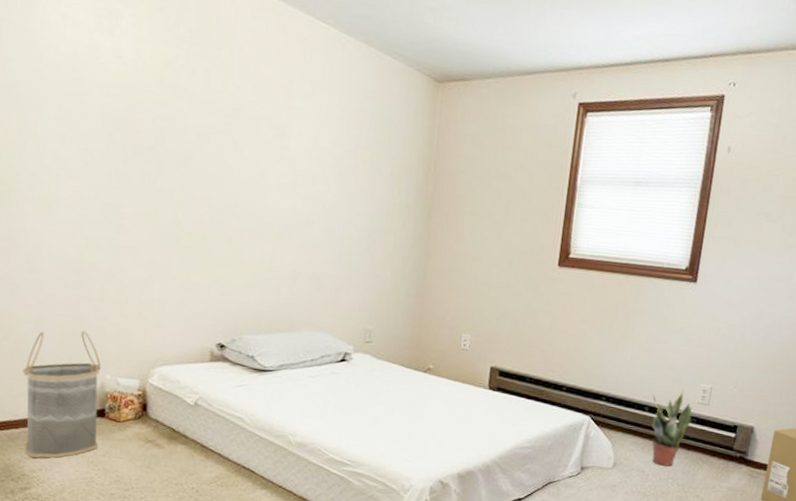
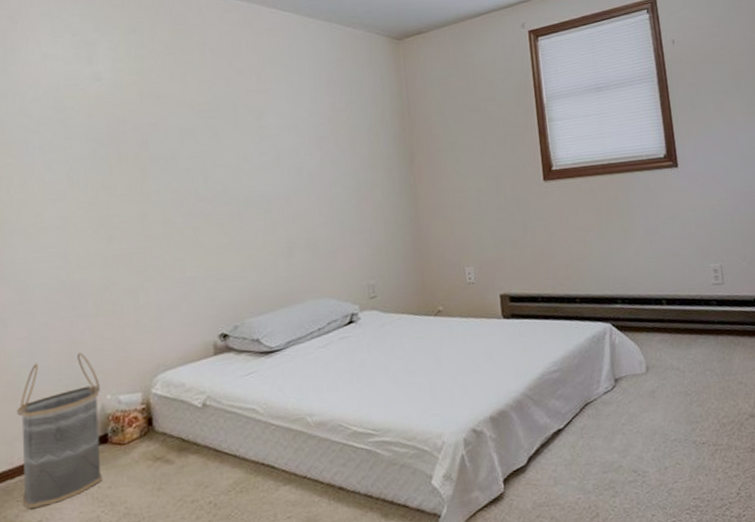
potted plant: present [651,390,692,467] -> none [666,275,711,359]

